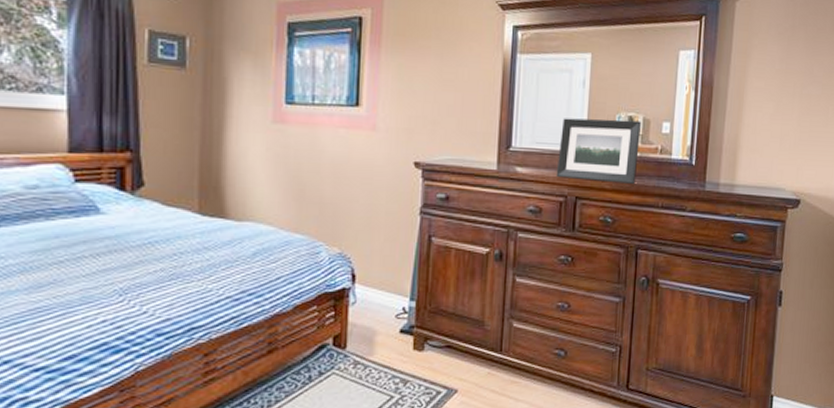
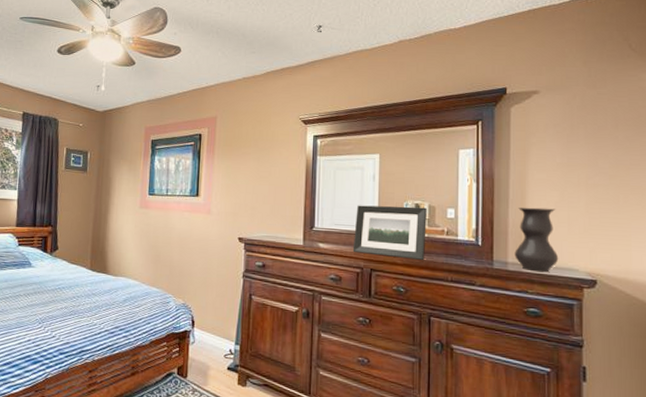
vase: none [727,120,770,193] -> present [515,207,559,272]

